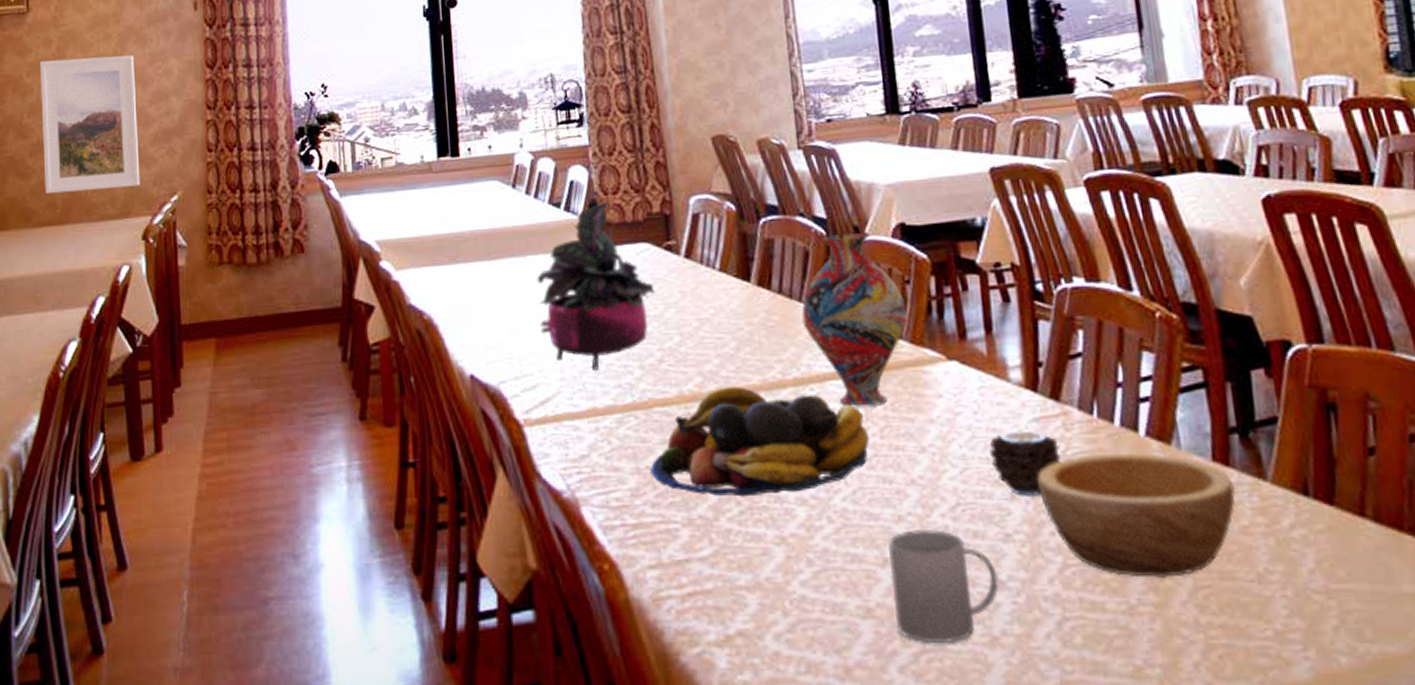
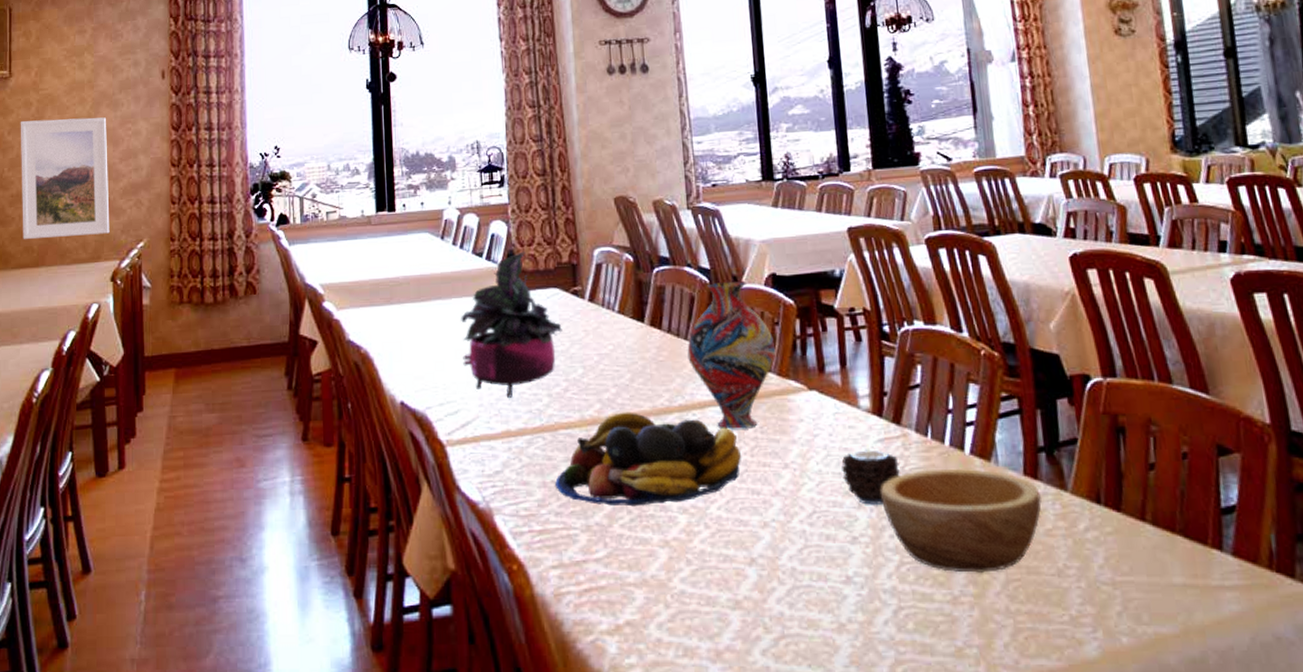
mug: present [887,528,999,643] -> none [754,532,846,629]

